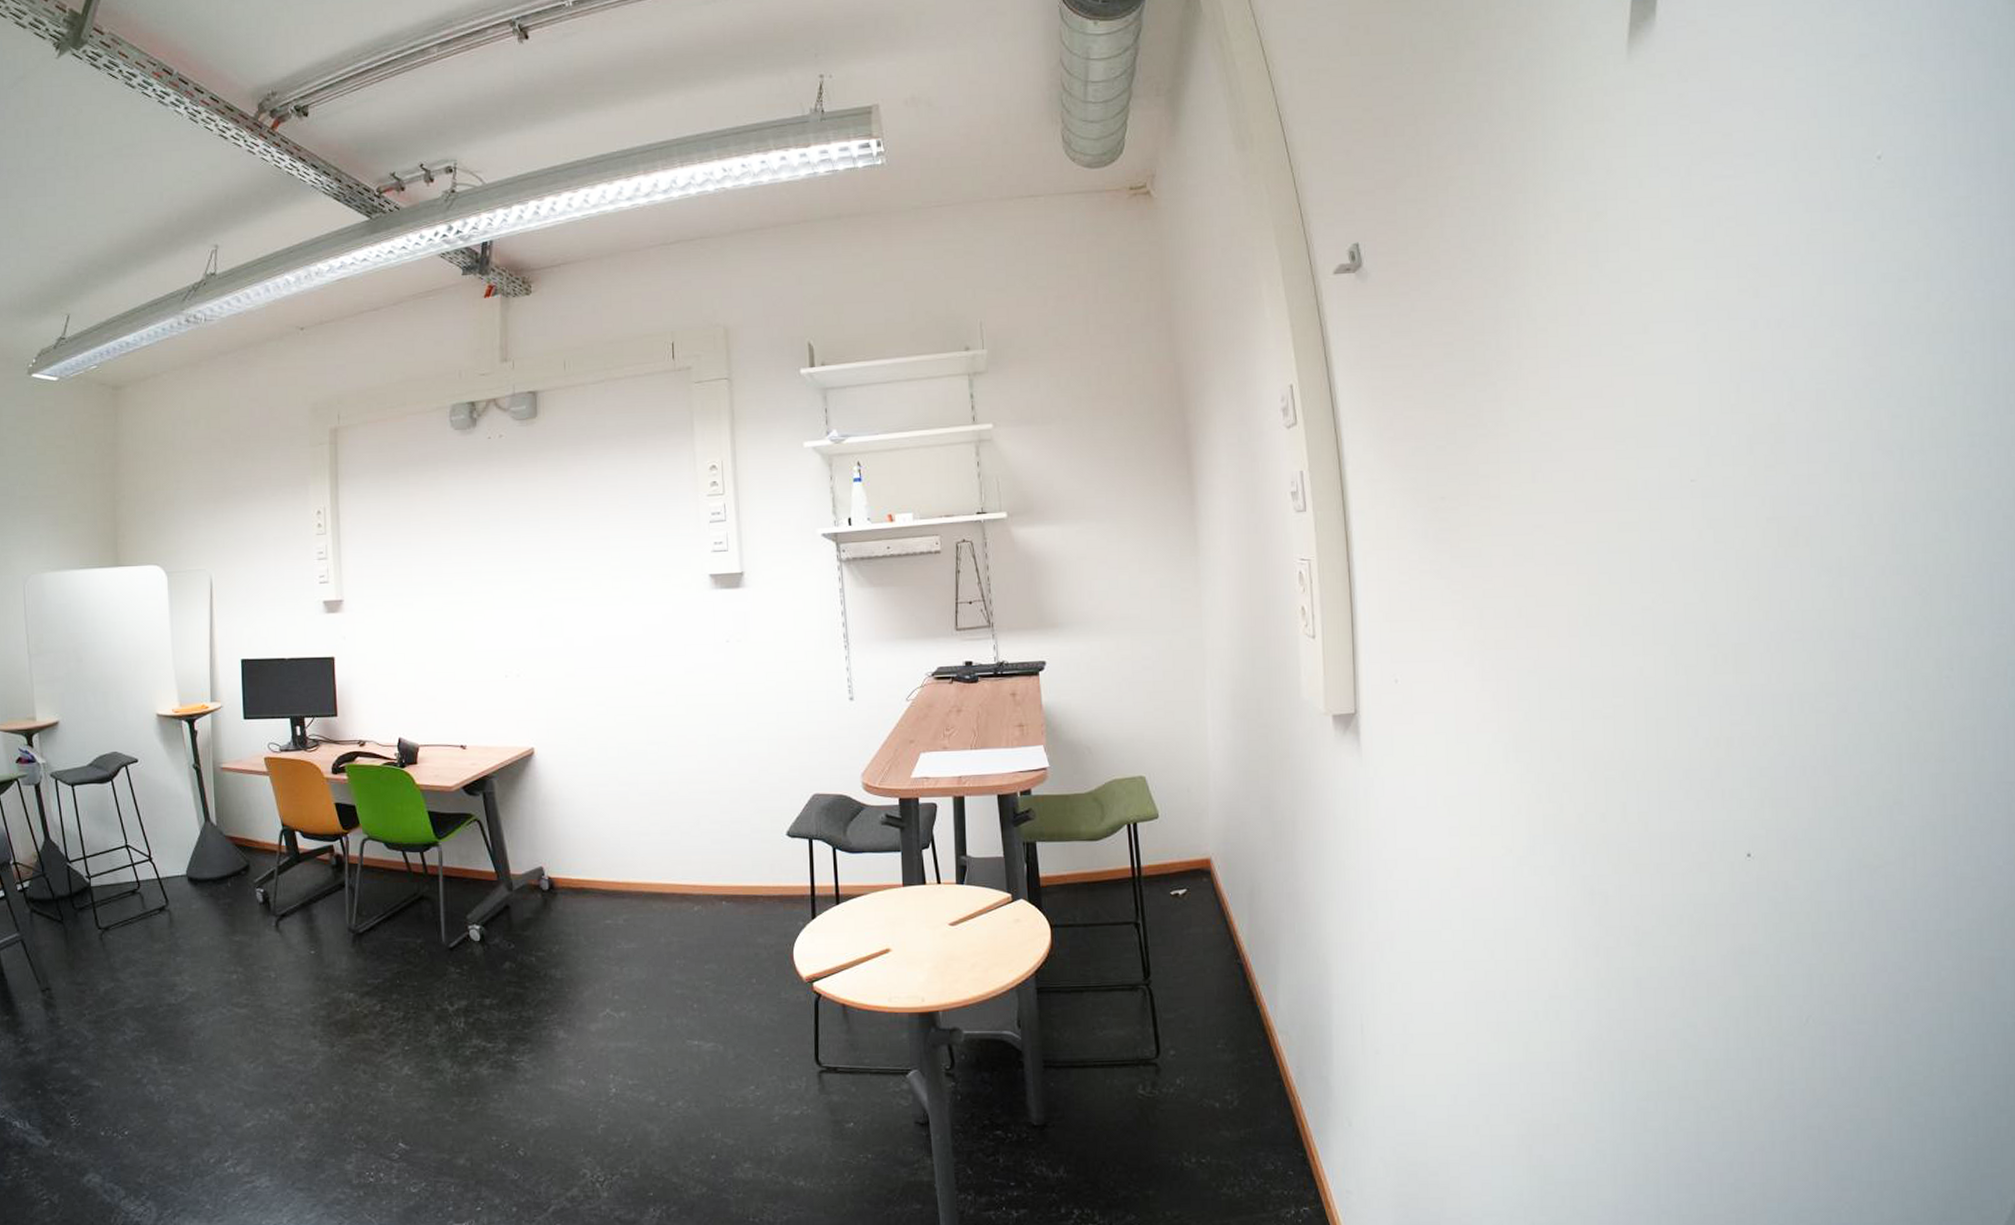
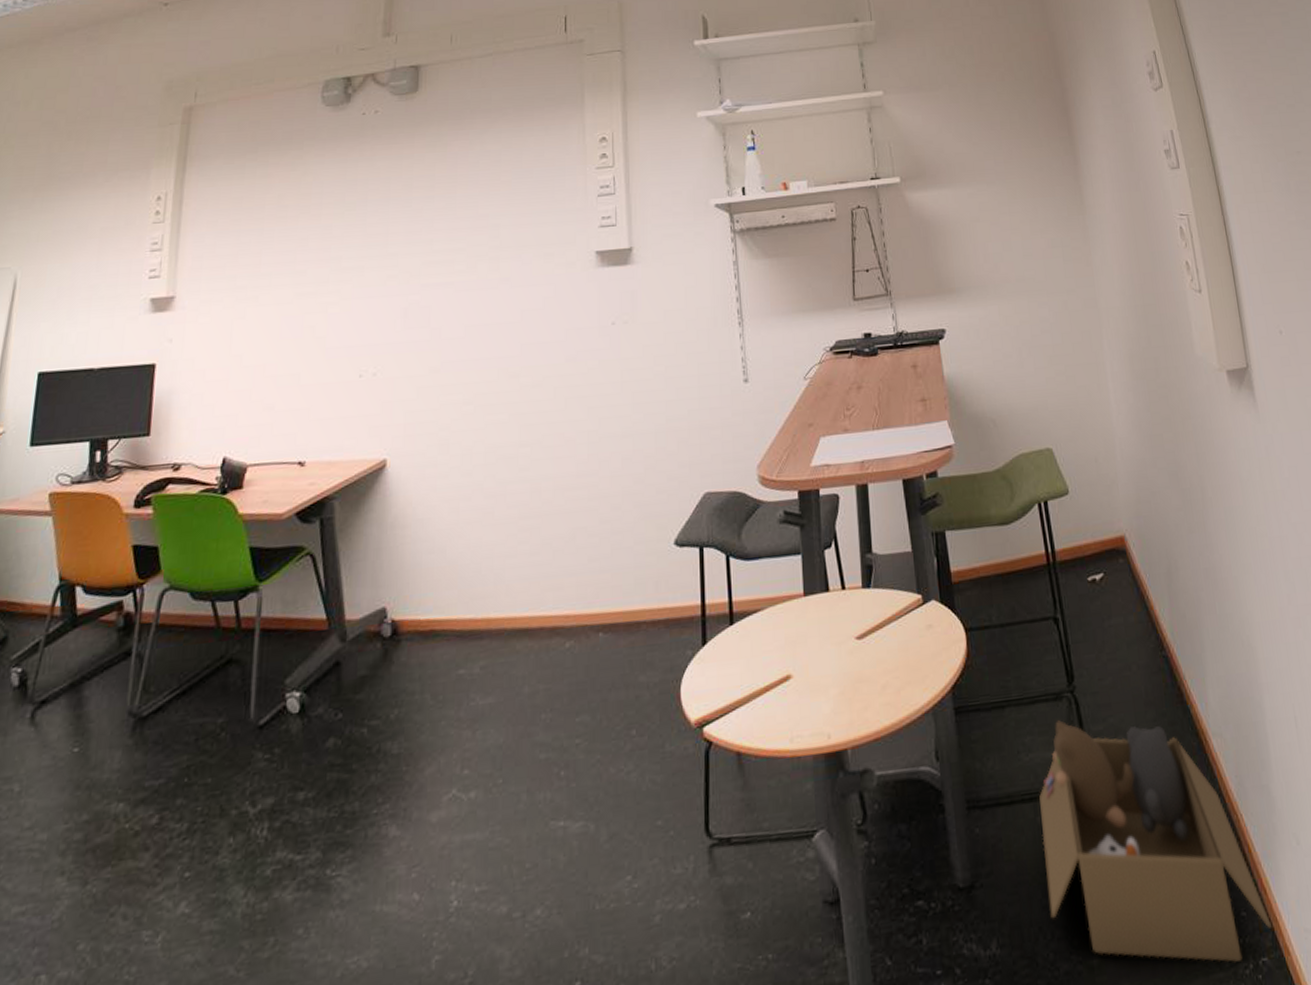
cardboard box: none [1110,1007,1317,1207] -> present [1039,720,1273,962]

